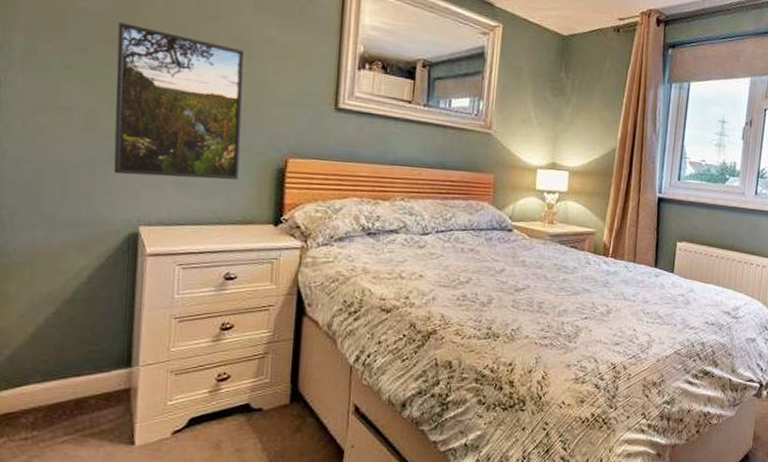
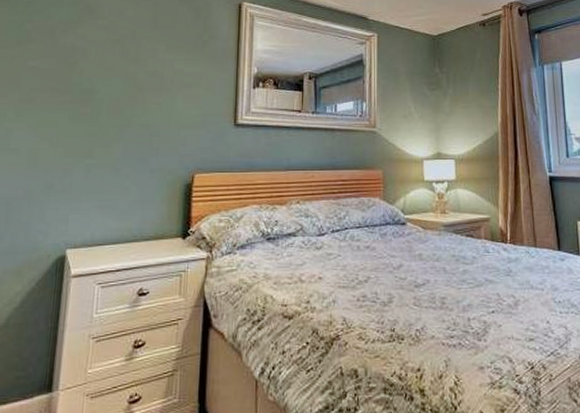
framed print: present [113,22,246,180] -> none [48,74,159,203]

